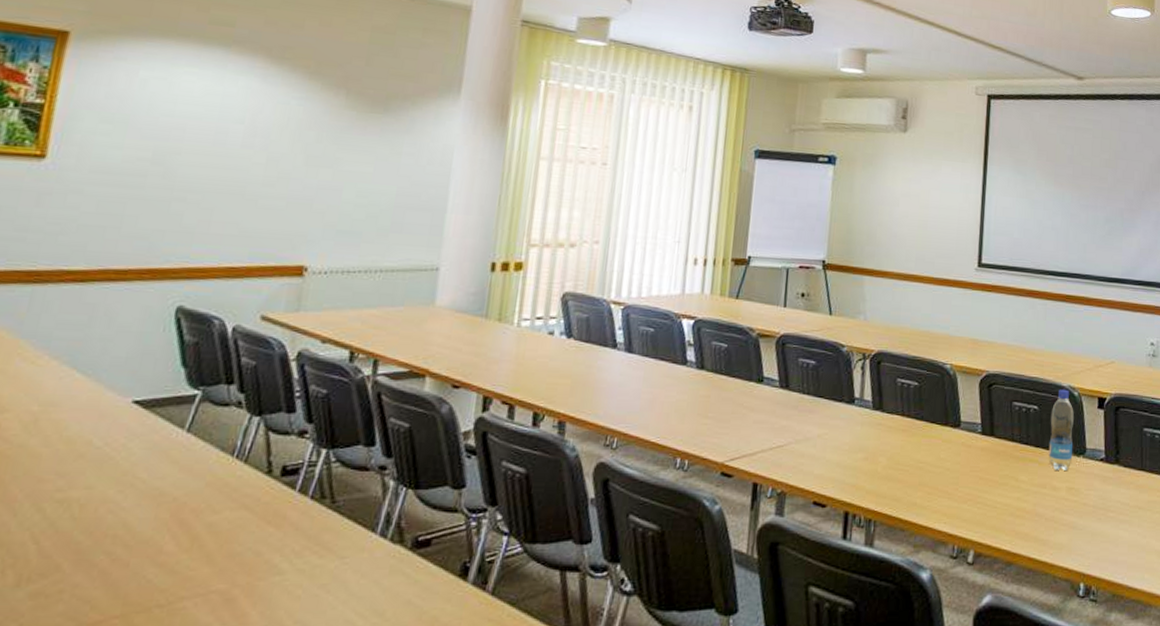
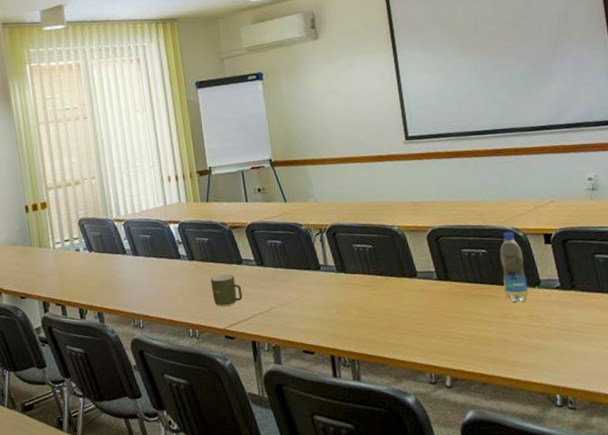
mug: none [716,393,755,435] -> present [210,274,243,307]

